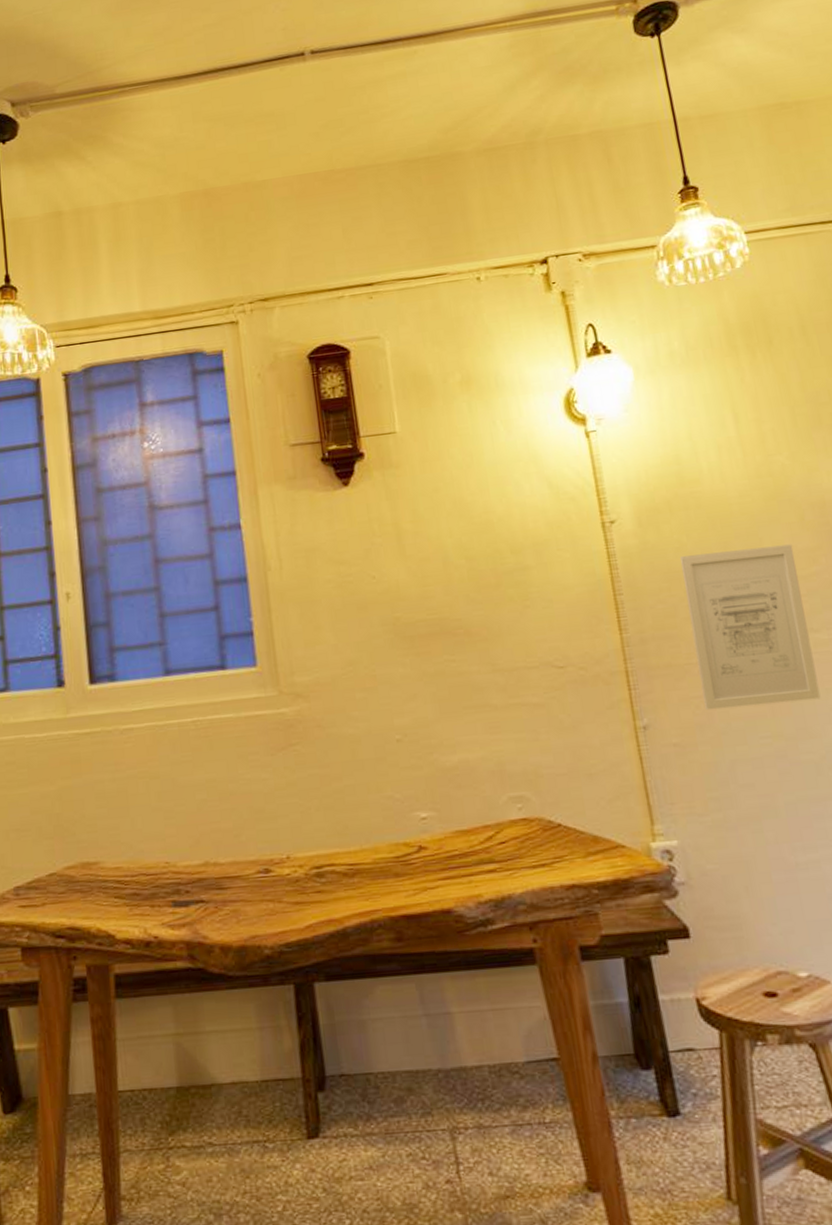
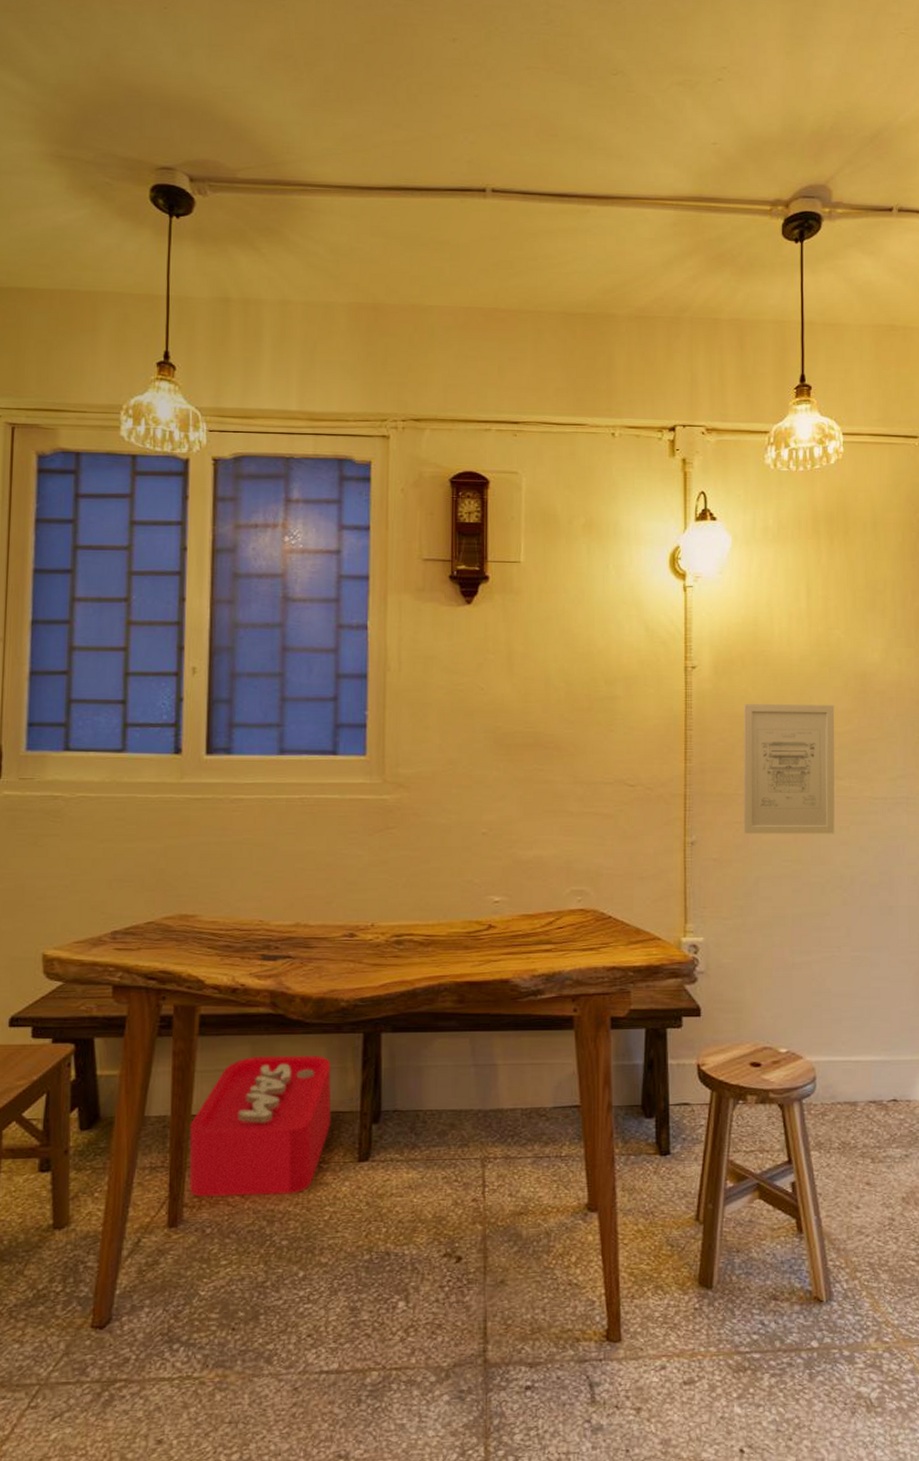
storage bin: none [118,1014,301,1188] -> present [189,1056,361,1197]

